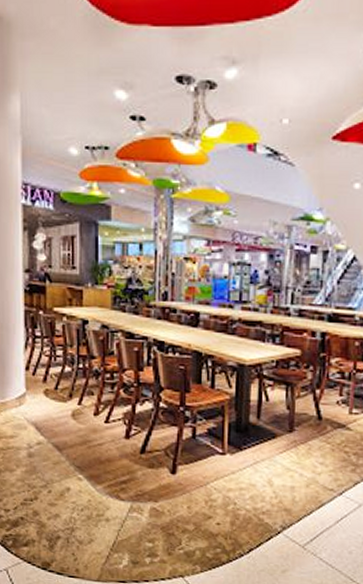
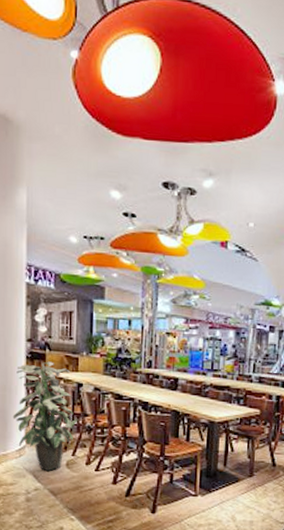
indoor plant: none [11,295,84,422] -> present [12,361,78,471]

